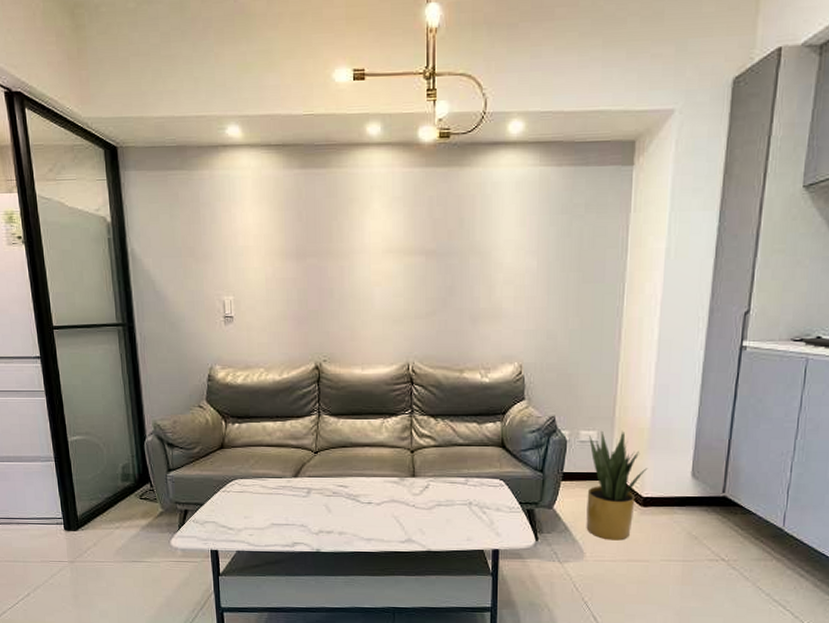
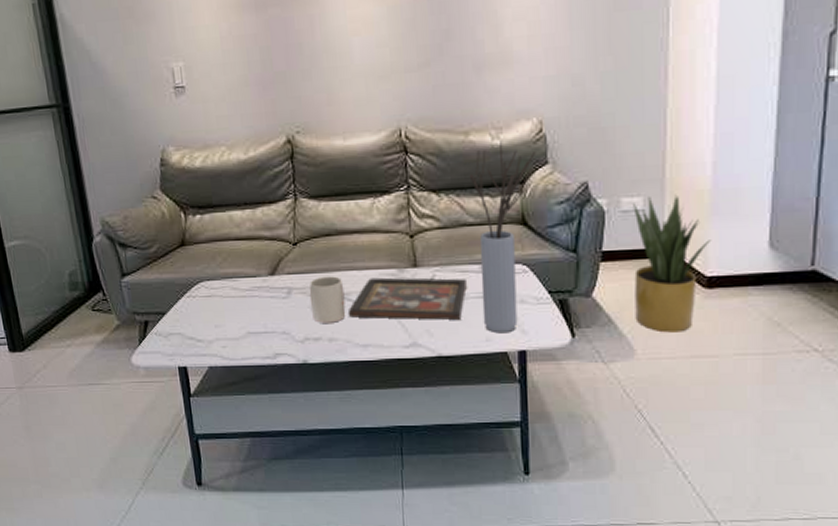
mug: none [325,480,355,520] -> present [309,276,346,324]
decorative tray: none [356,484,455,521] -> present [347,277,468,320]
vase: none [461,379,516,535] -> present [469,140,536,334]

